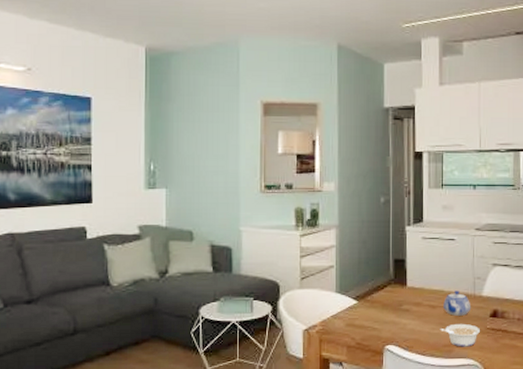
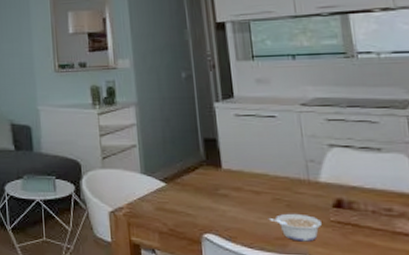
teapot: present [443,290,471,316] -> none [269,175,307,204]

